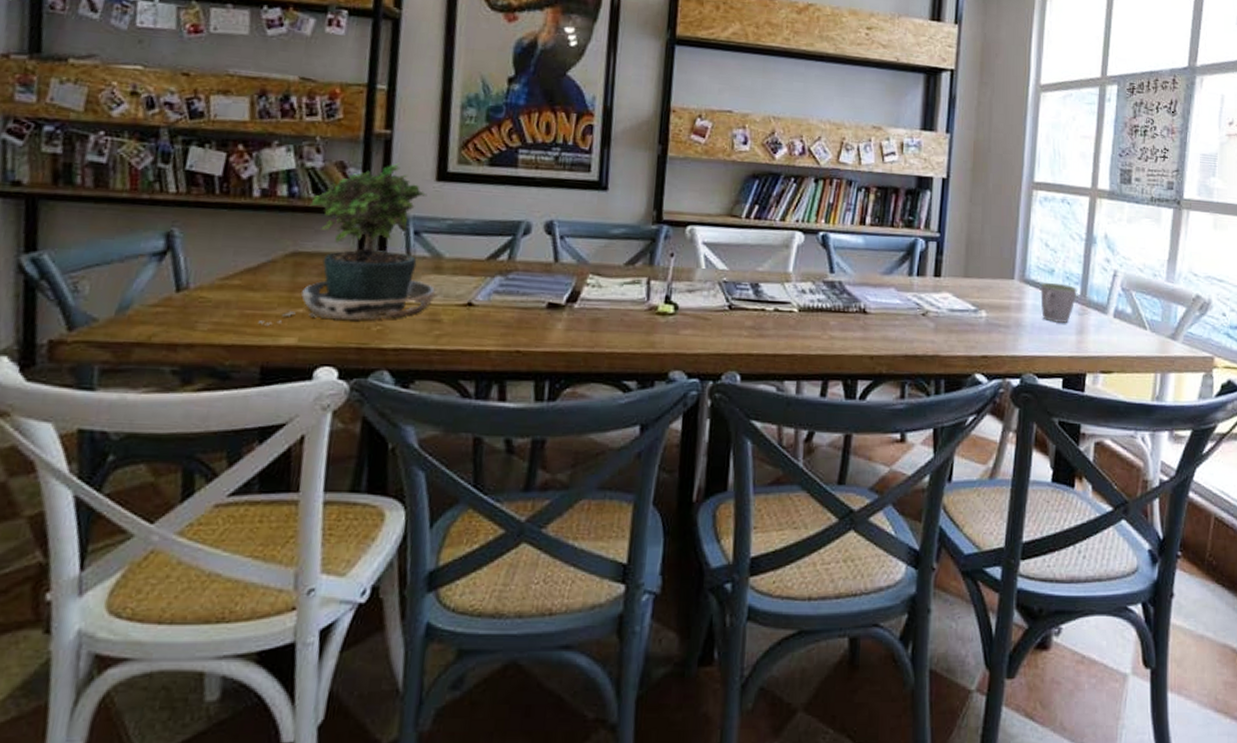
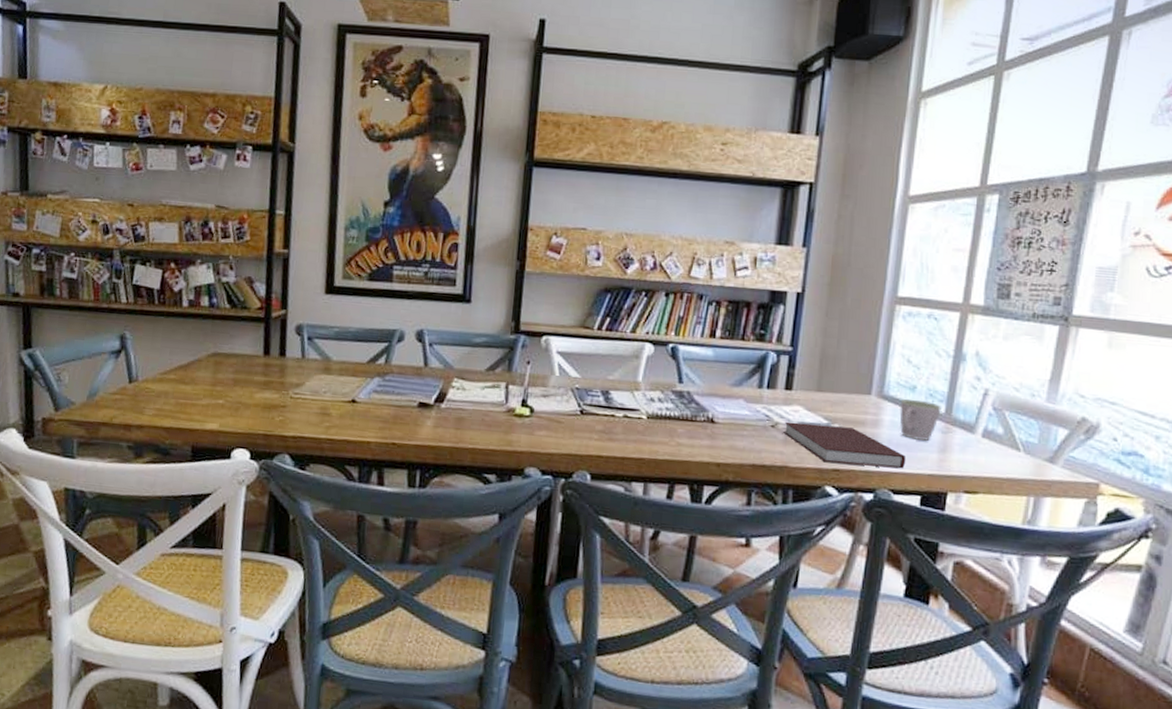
potted plant: present [258,162,435,326] -> none [189,278,325,413]
notebook: none [934,309,1048,353] -> present [783,421,906,469]

